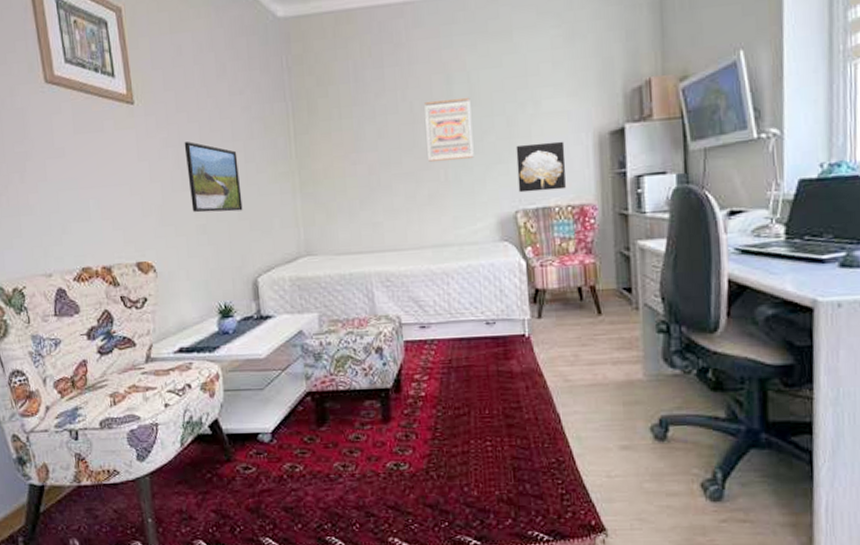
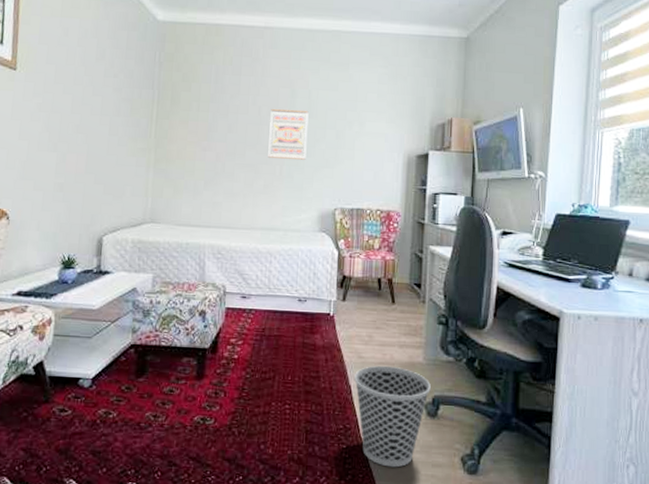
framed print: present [184,141,243,213] -> none [53,110,103,176]
wall art: present [516,141,566,193] -> none [339,155,380,196]
wastebasket: none [562,387,656,501] -> present [354,365,431,468]

